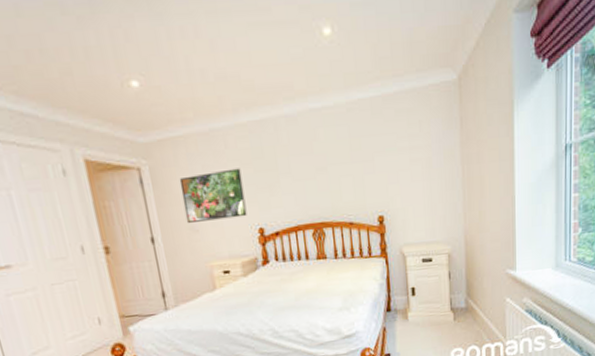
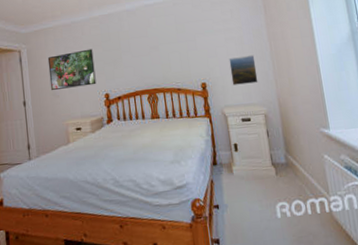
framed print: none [412,181,445,219] -> present [229,54,258,86]

